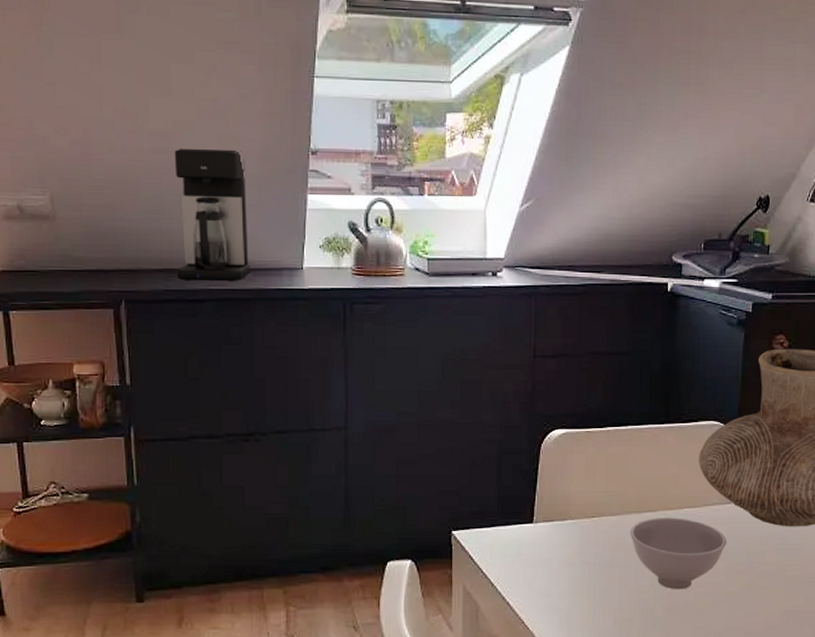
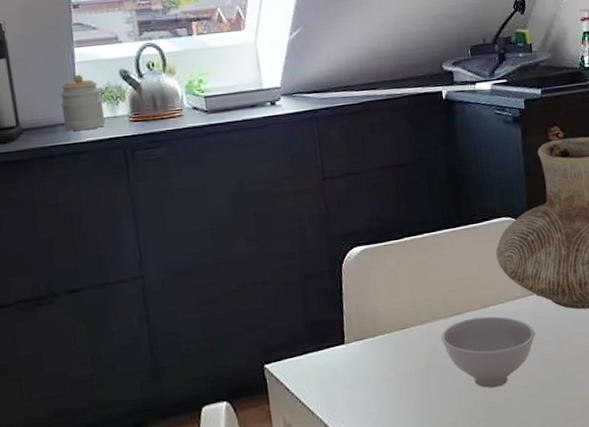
jar: none [289,221,329,277] -> present [60,74,106,131]

